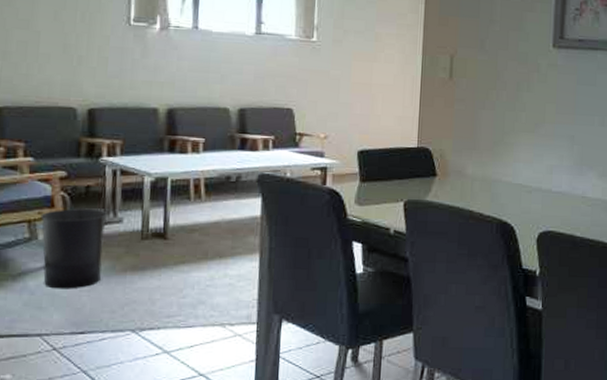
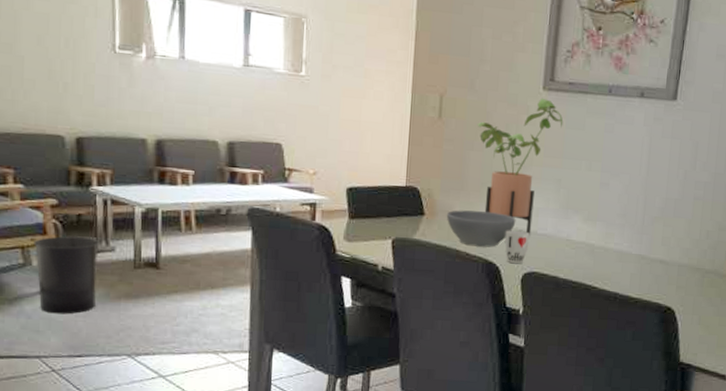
bowl: none [458,170,530,207] -> present [446,210,516,247]
house plant: none [488,55,575,193] -> present [477,97,564,235]
cup: none [519,188,544,224] -> present [504,230,530,264]

